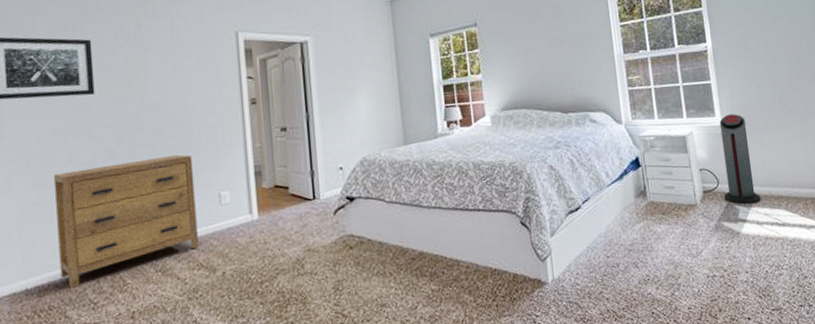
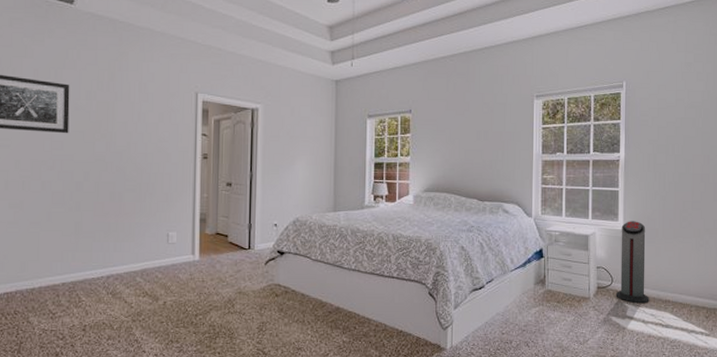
dresser: present [53,154,199,288] -> none [26,195,147,298]

